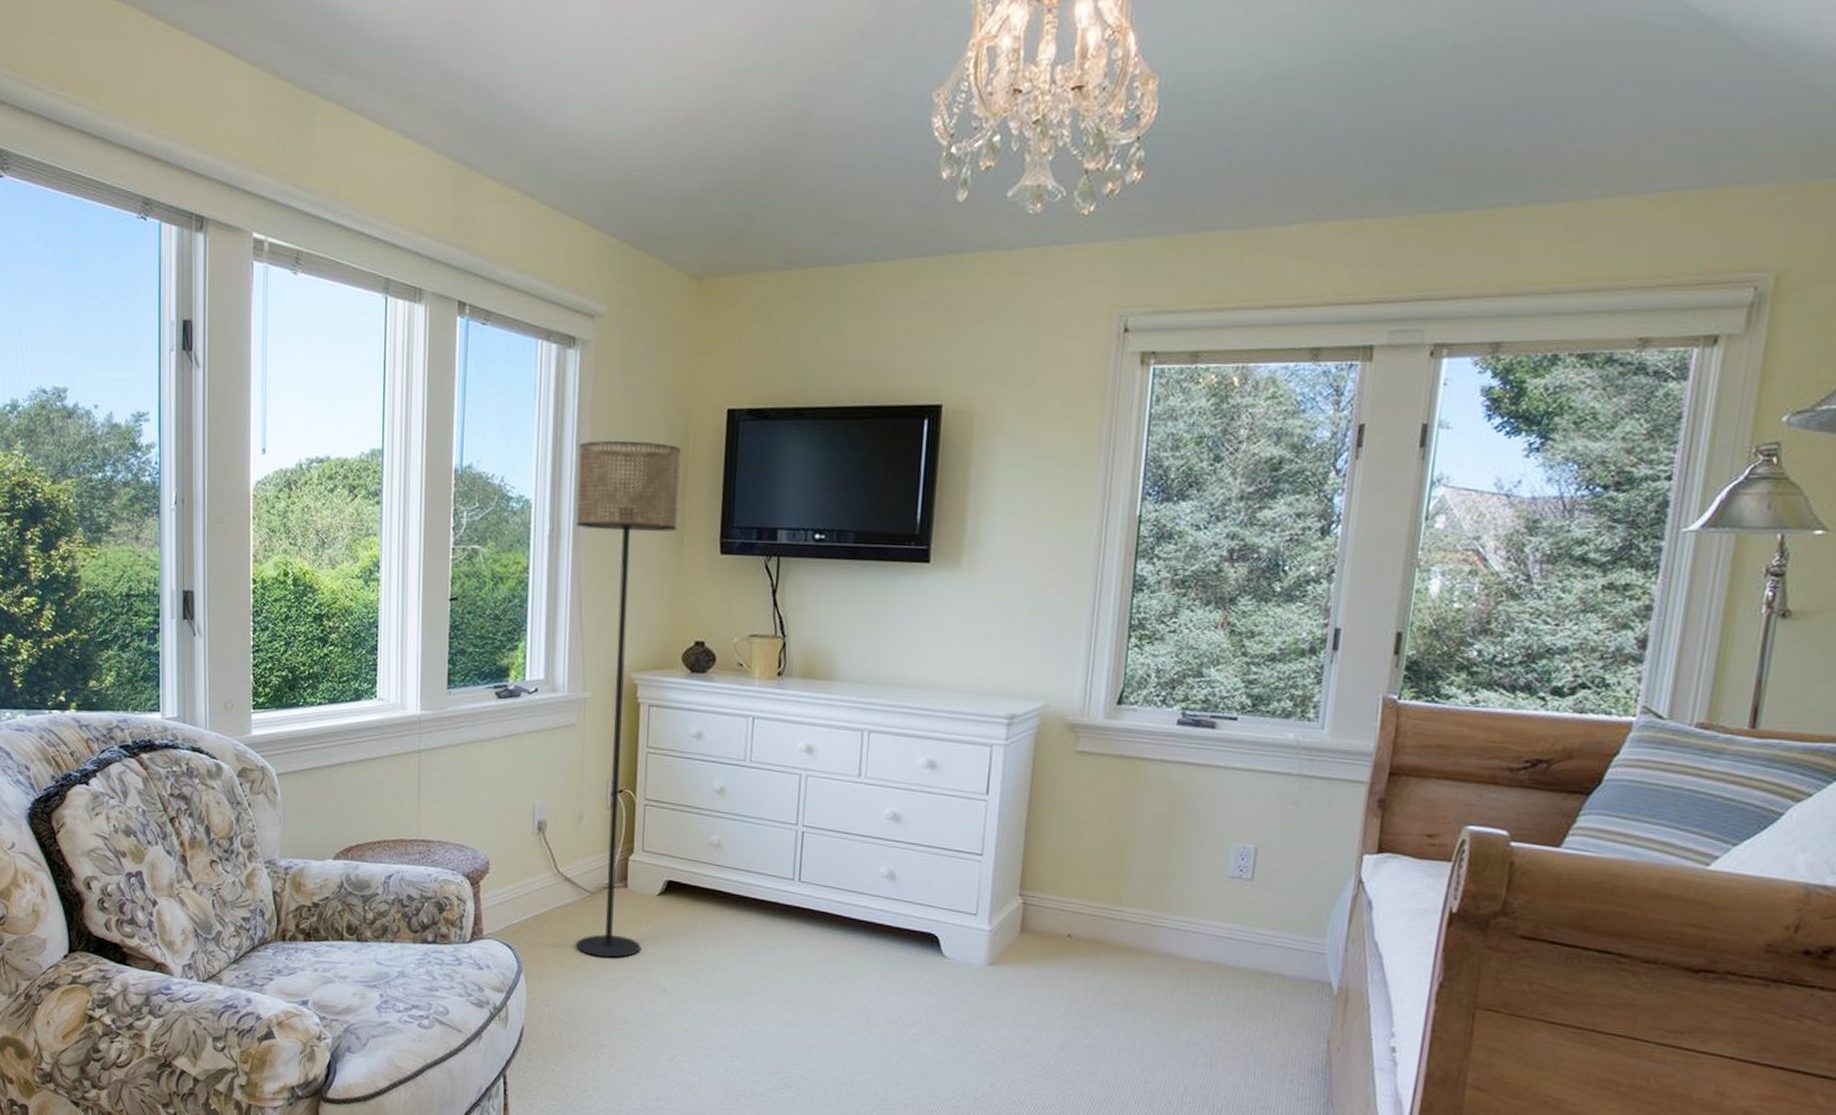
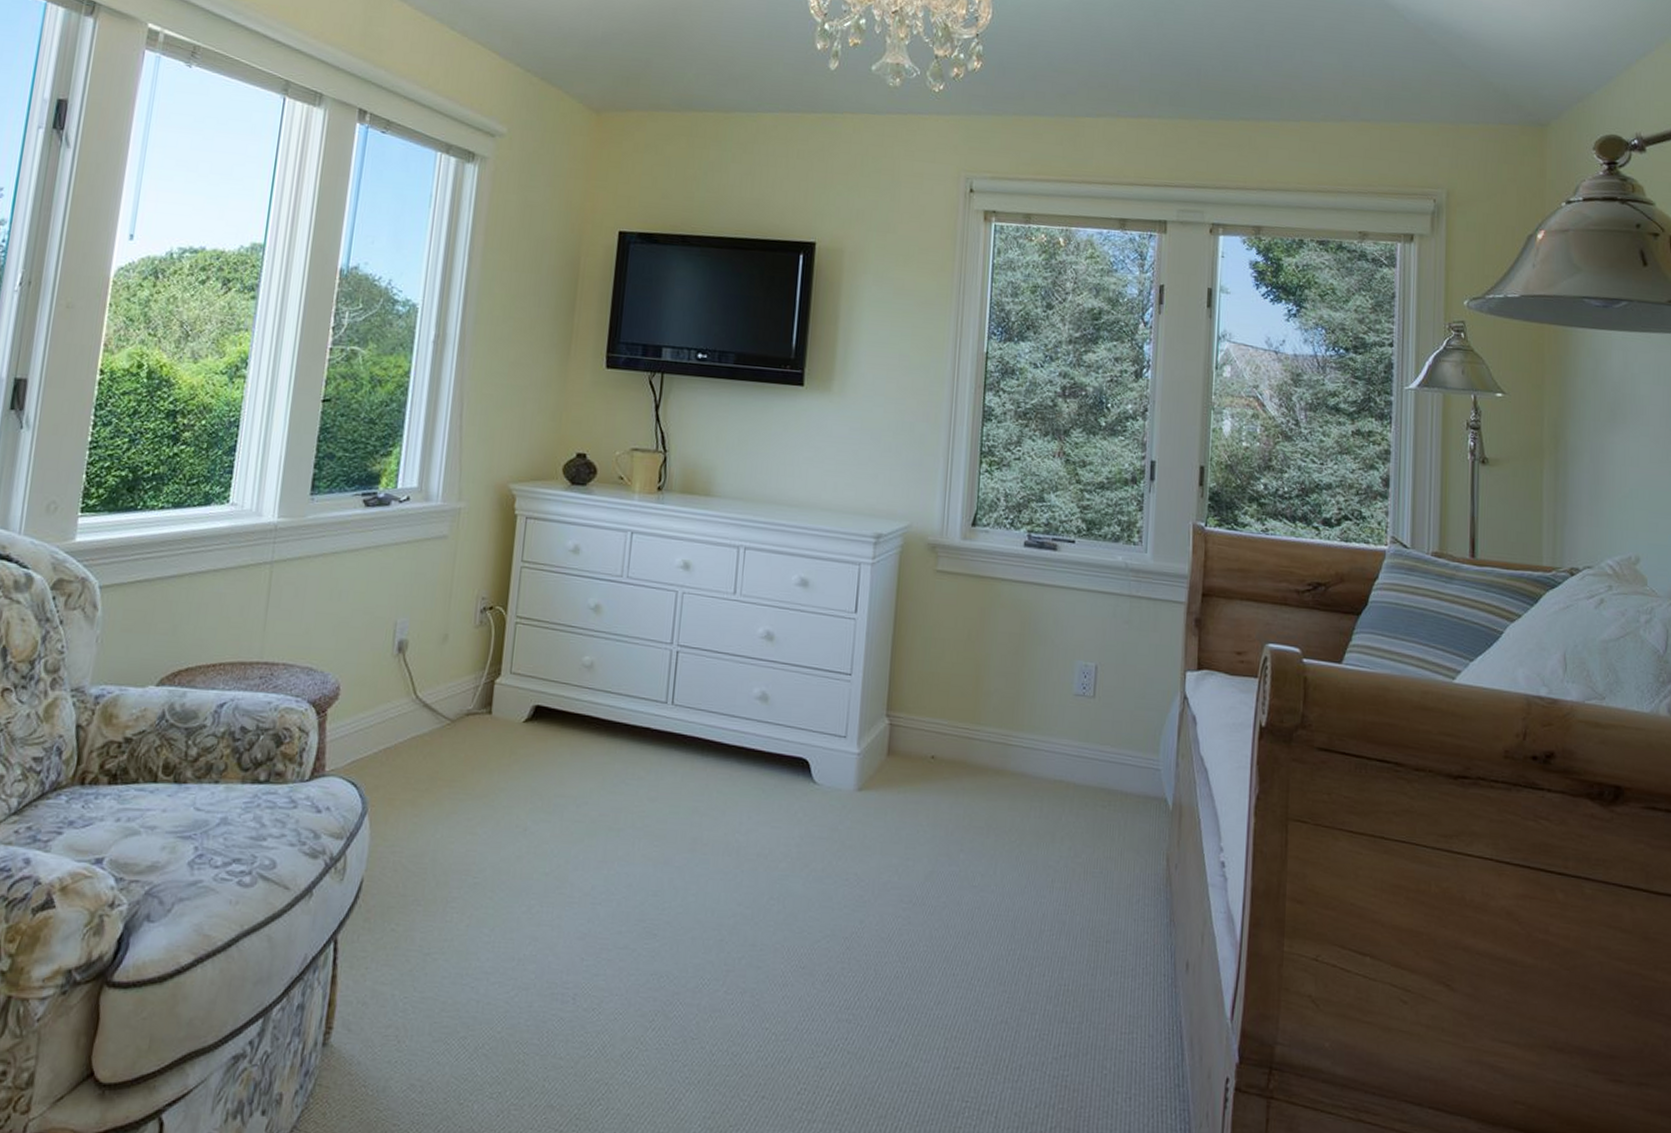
floor lamp: present [576,440,682,958] -> none [430,251,573,795]

